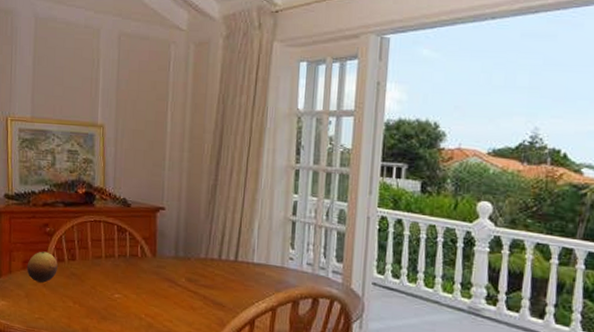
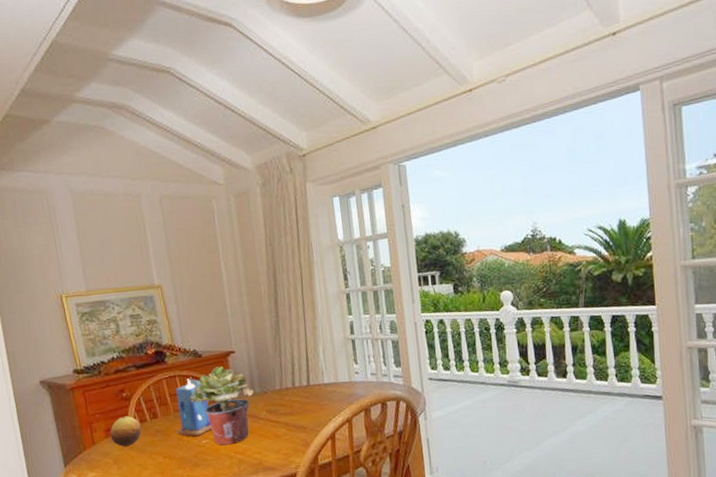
candle: none [90,226,128,289] -> present [176,378,212,437]
potted plant: none [110,221,178,306] -> present [189,366,255,446]

